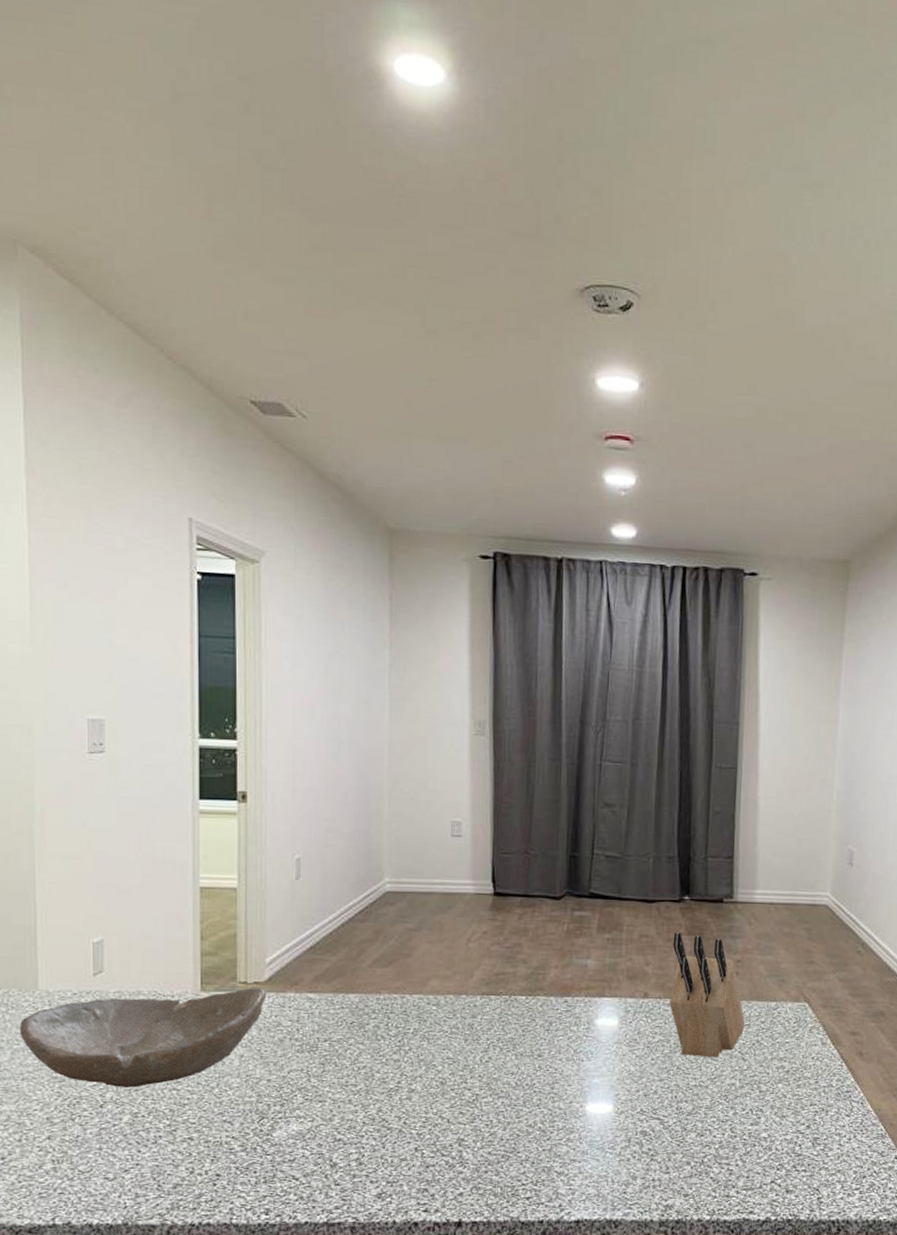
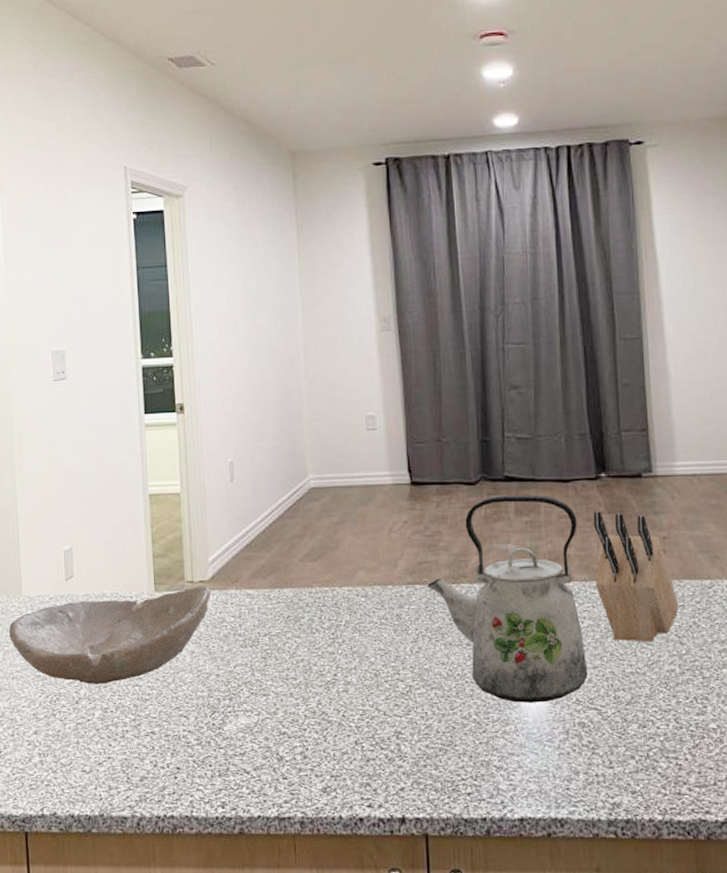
kettle: none [502,911,658,1112] -> present [427,495,588,703]

